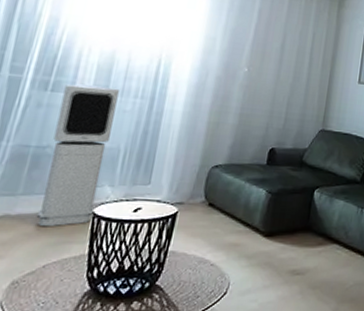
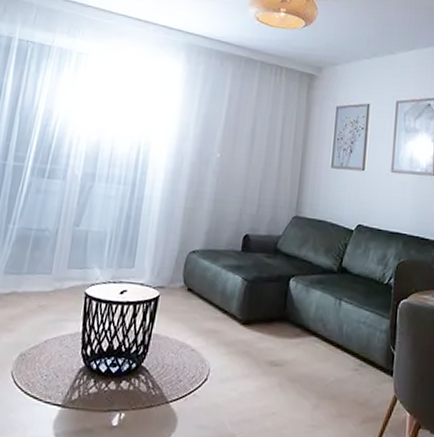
air purifier: present [36,83,119,227] -> none [38,171,105,305]

